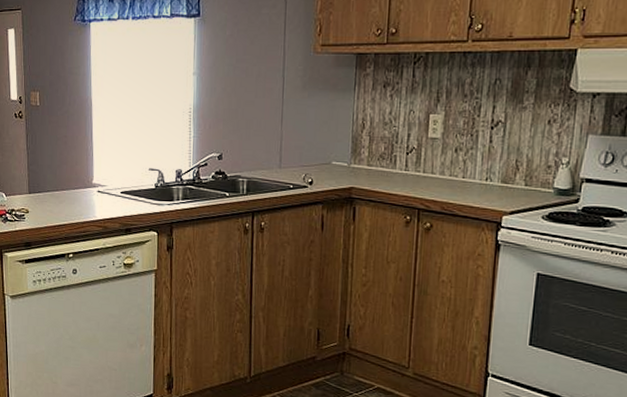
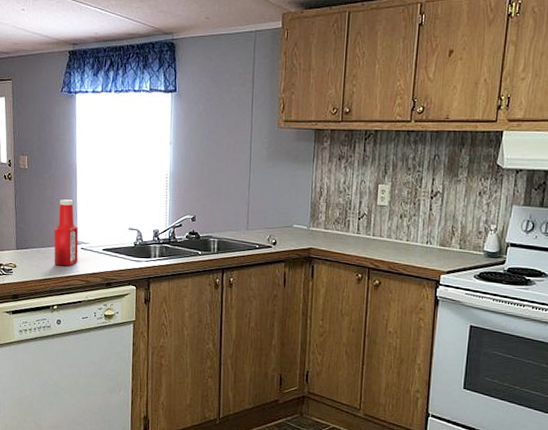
ketchup bottle: none [68,138,95,211] -> present [54,199,79,266]

